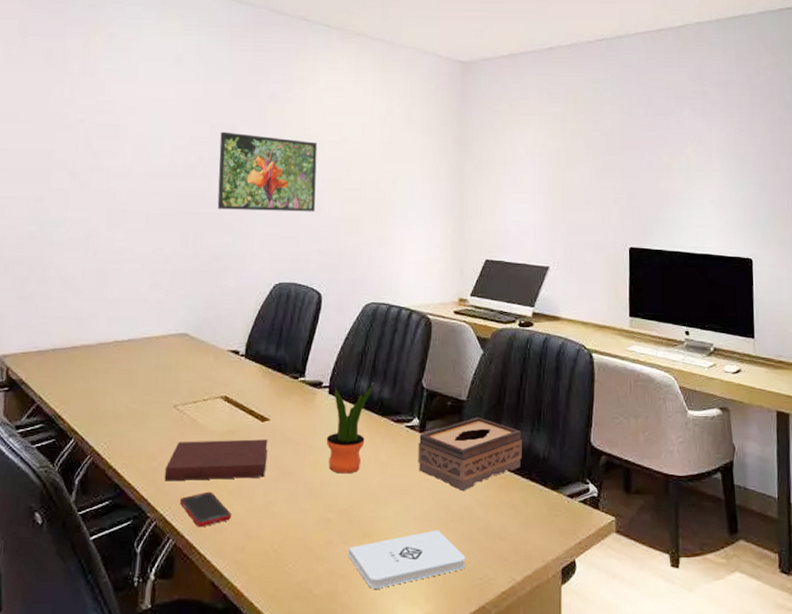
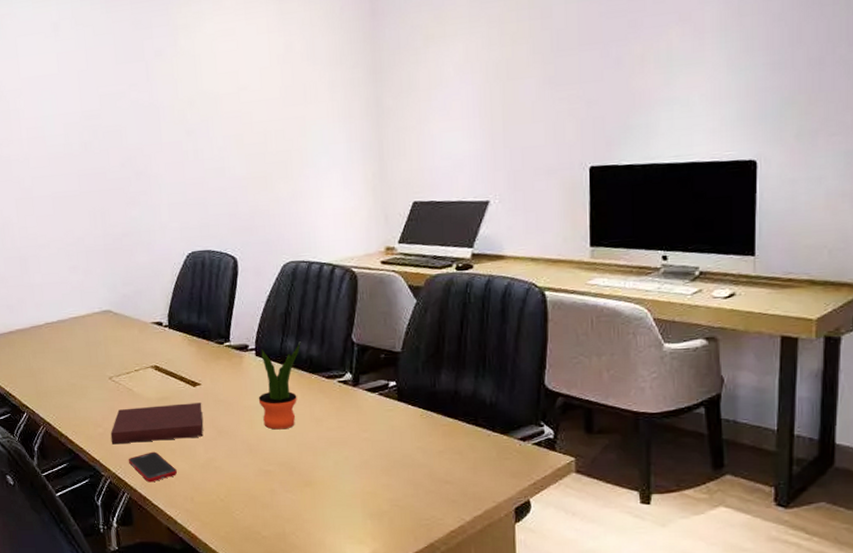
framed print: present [217,131,318,212] -> none [110,97,219,184]
notepad: present [348,530,465,589] -> none [291,477,411,530]
tissue box: present [418,417,522,490] -> none [353,367,466,439]

